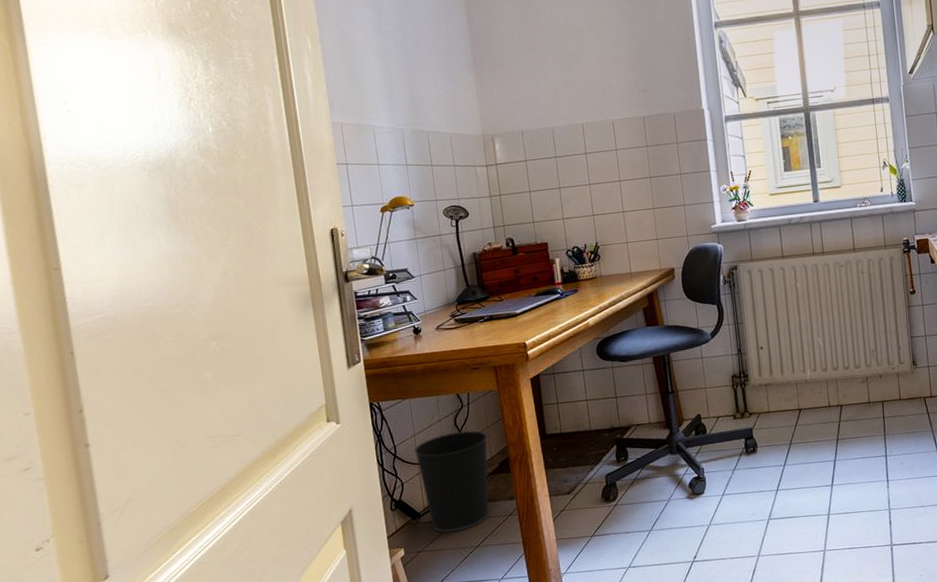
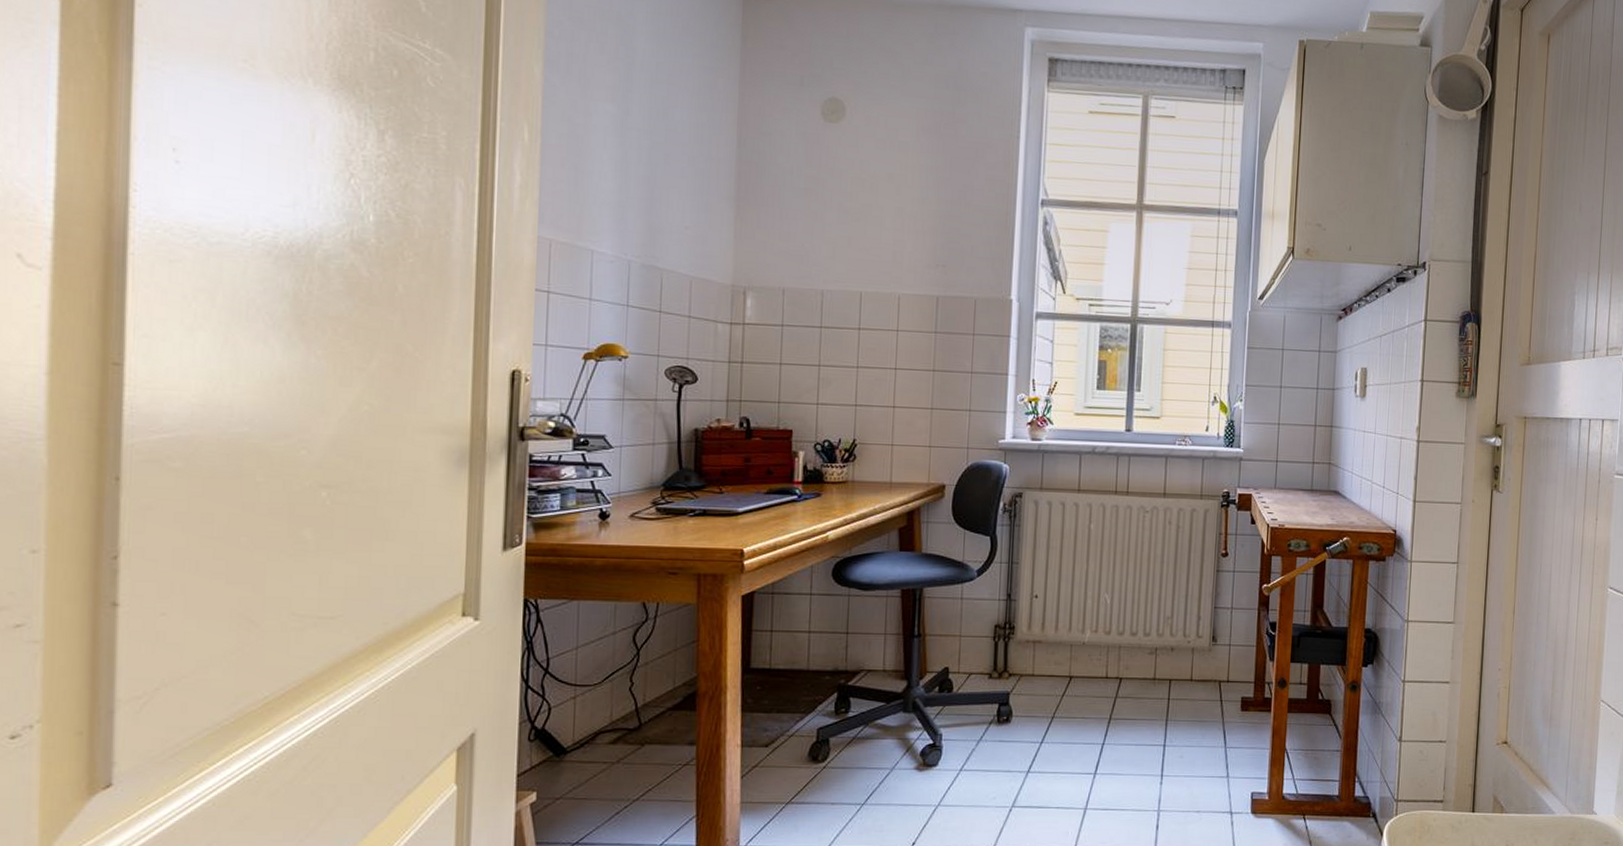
wastebasket: present [414,430,490,533] -> none [573,650,674,778]

